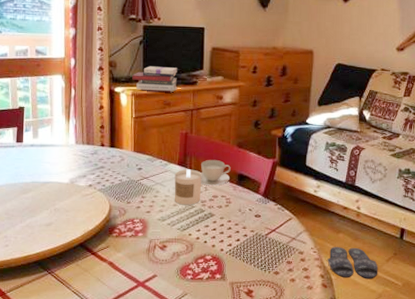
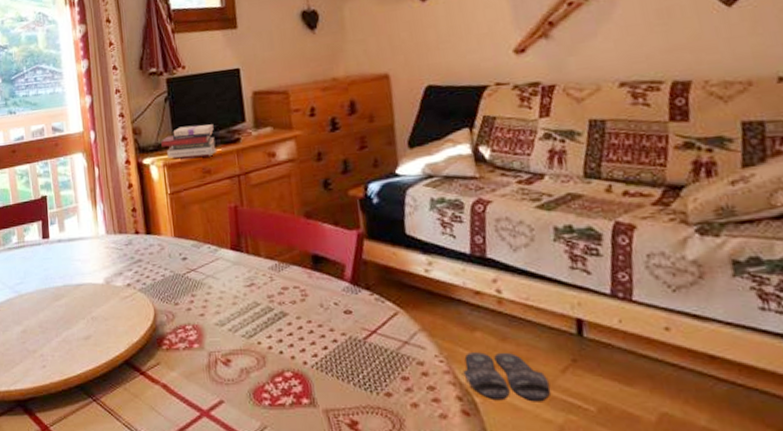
candle: present [174,169,202,205] -> none [228,253,266,303]
teacup: present [201,159,231,186] -> none [260,237,302,274]

